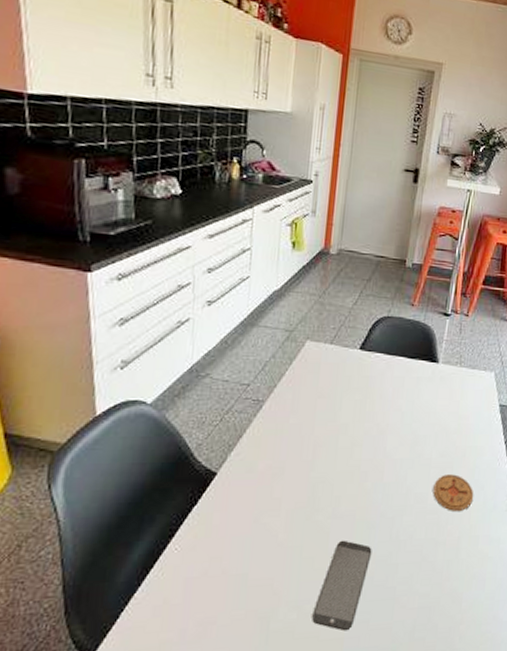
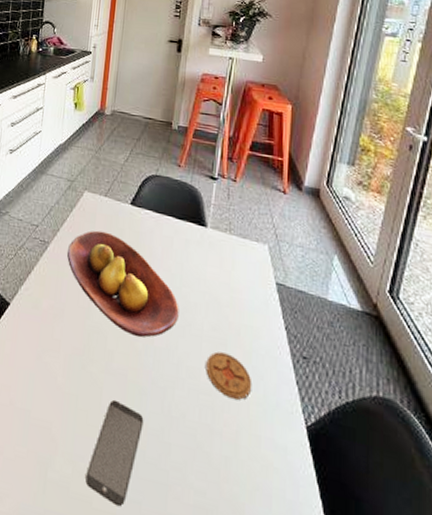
fruit bowl: none [286,380,409,478] -> present [66,230,179,338]

